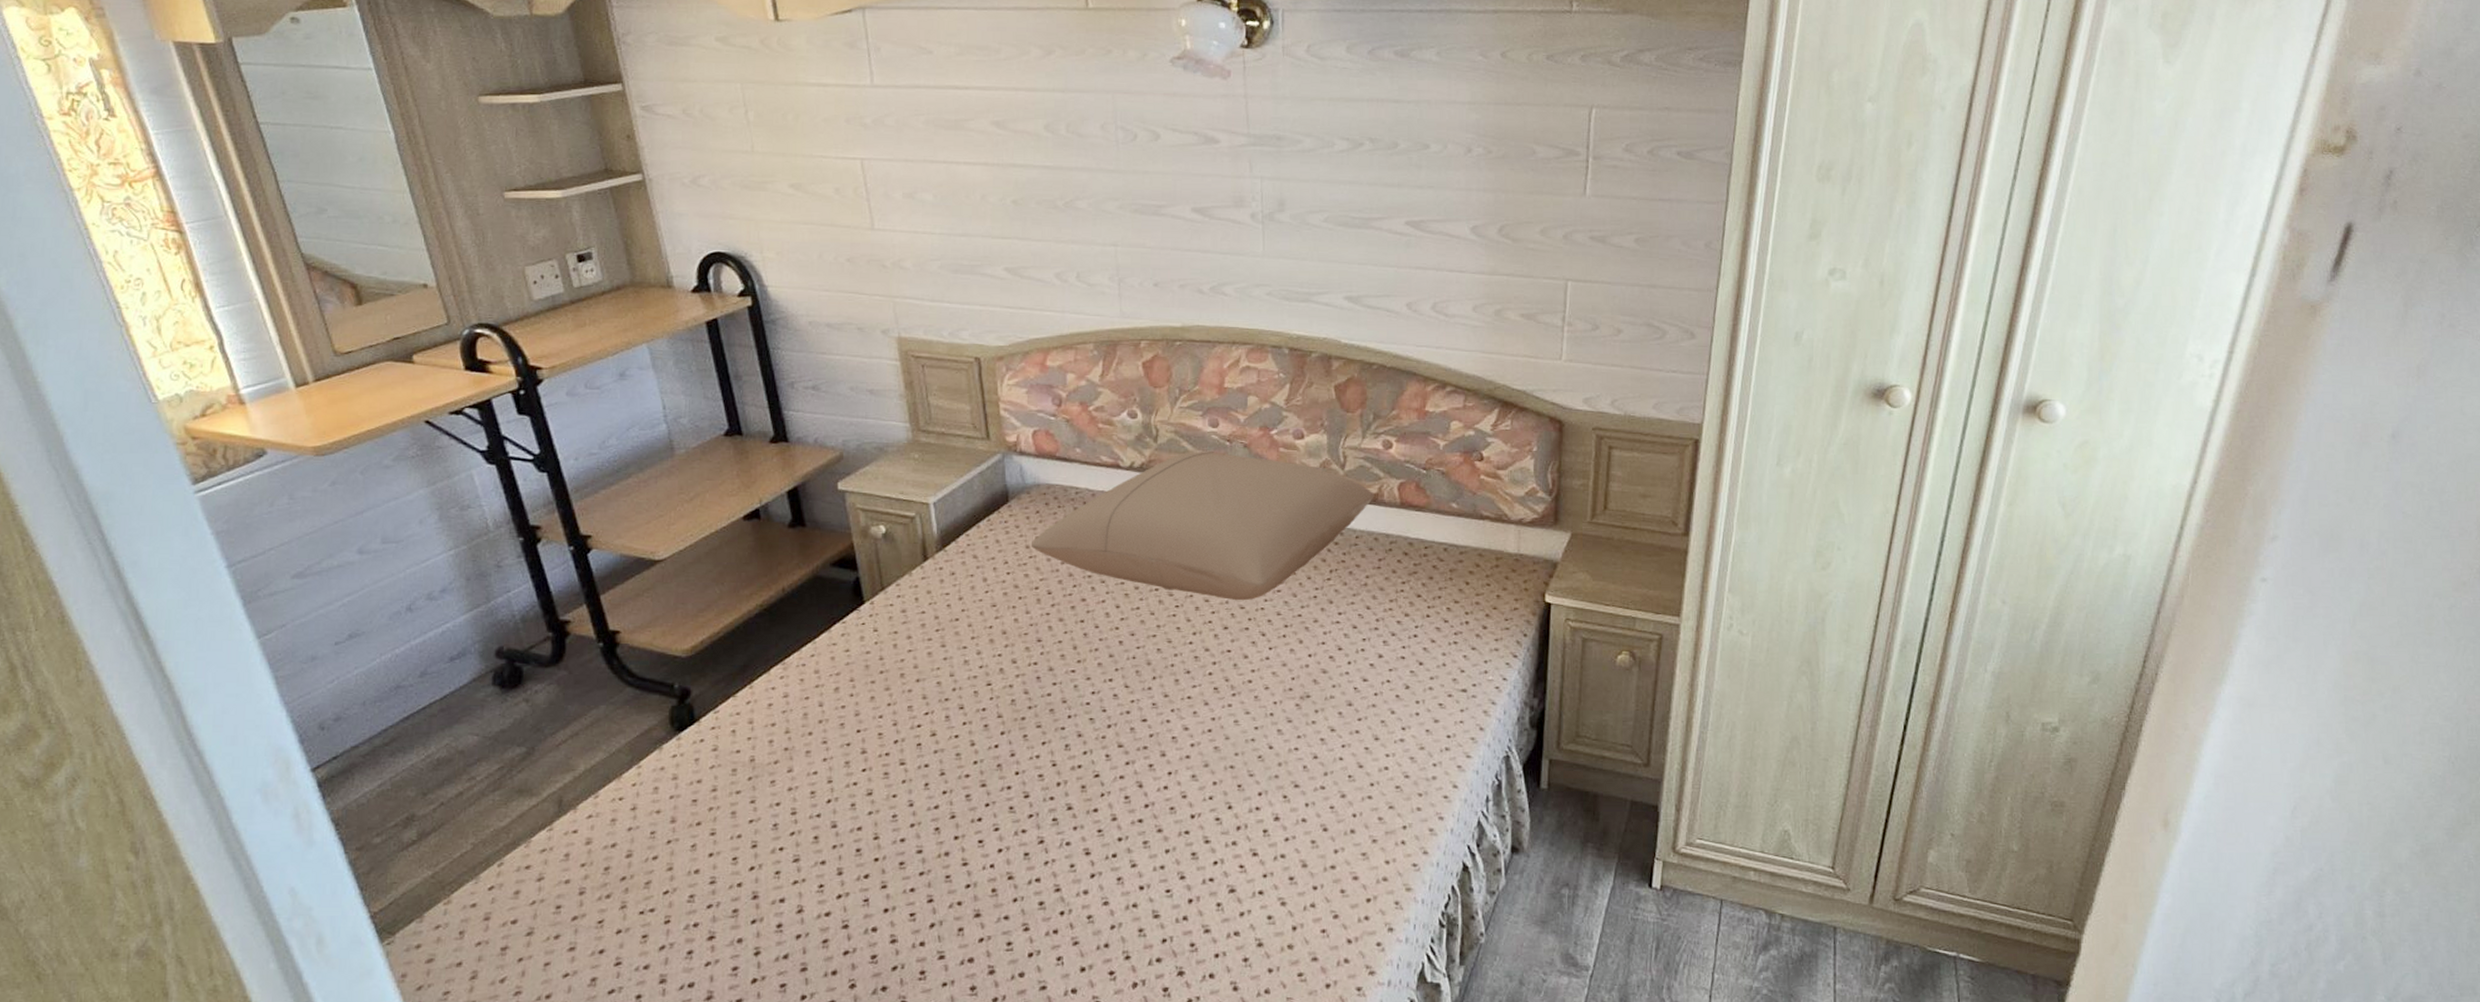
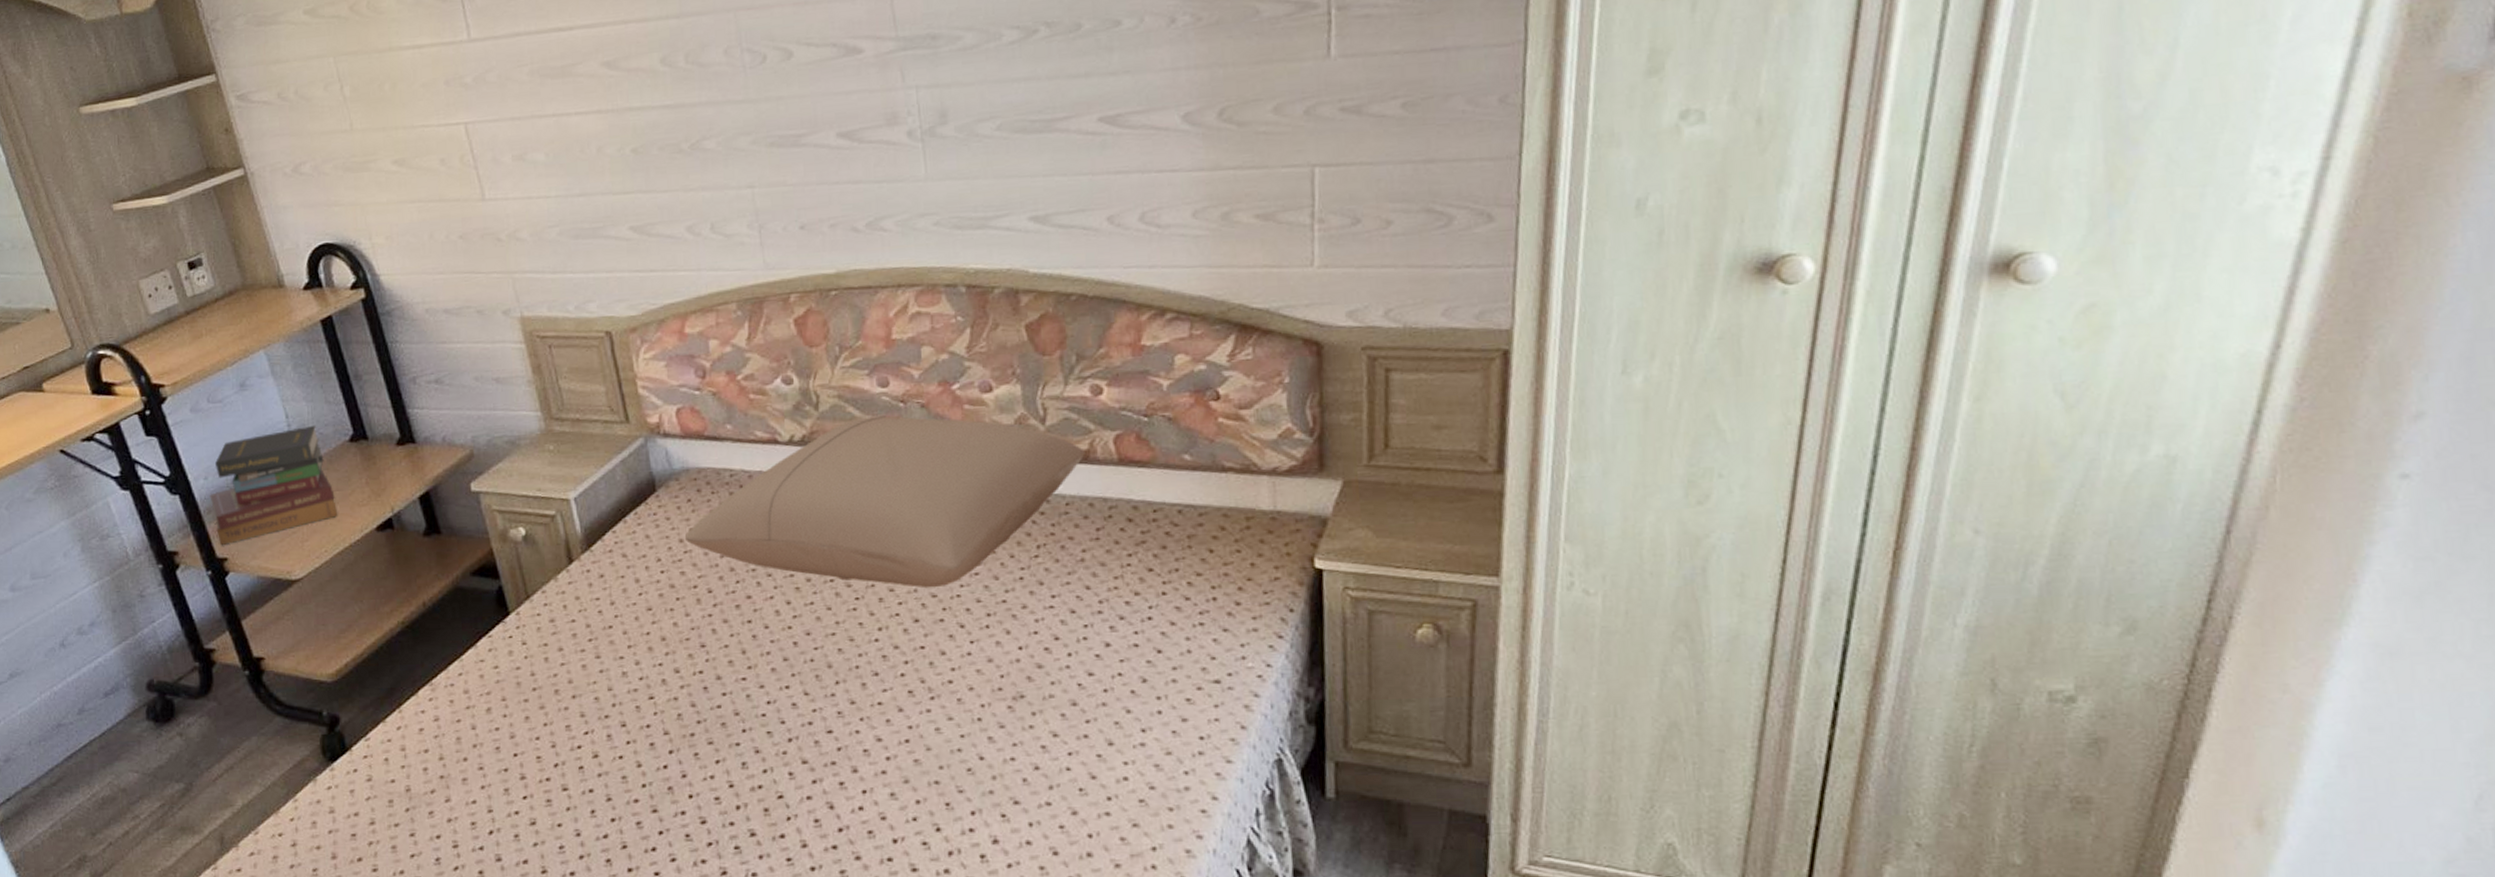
books: none [578,417,706,523] -> present [209,425,337,545]

